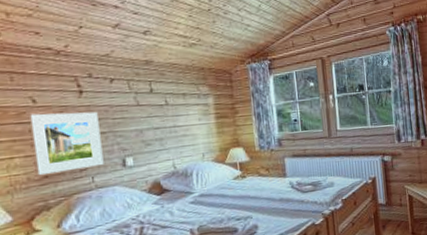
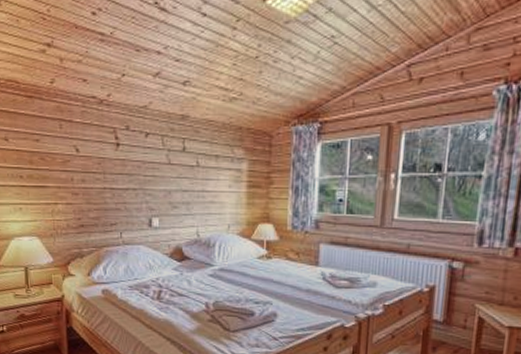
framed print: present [29,111,104,176] -> none [73,163,132,224]

